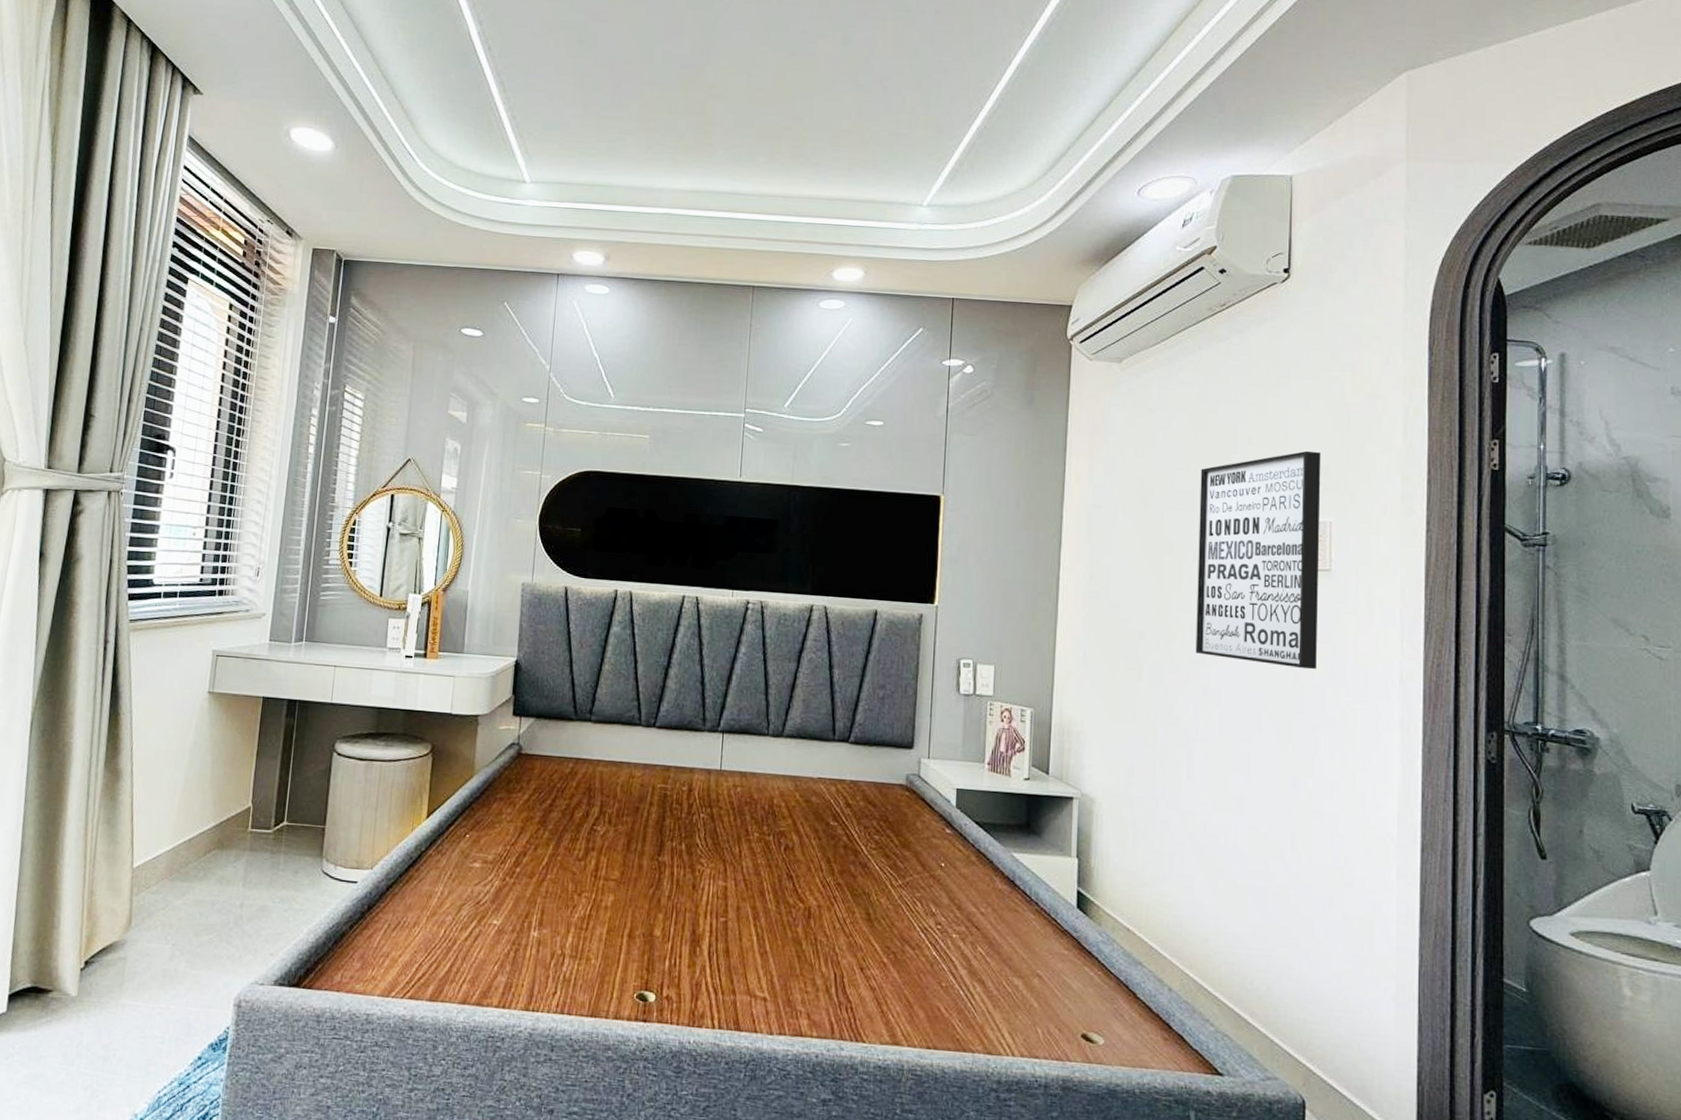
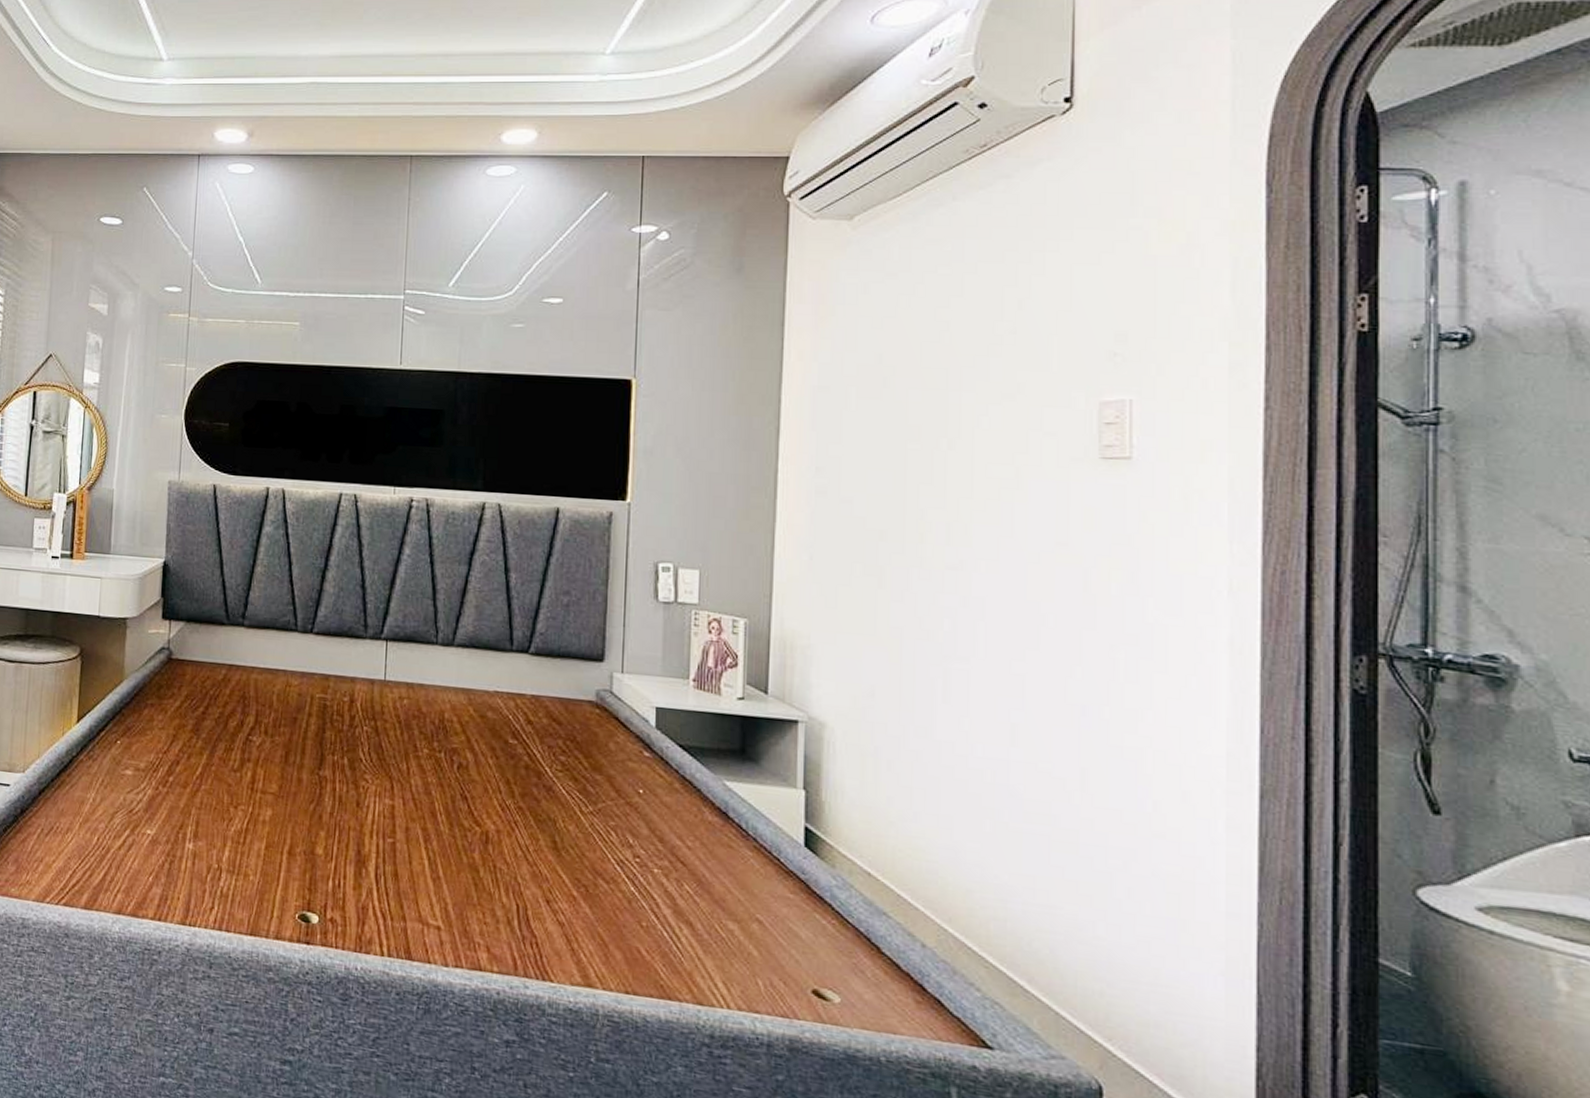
wall art: present [1195,450,1321,670] -> none [952,315,1118,578]

